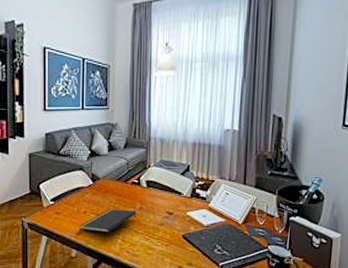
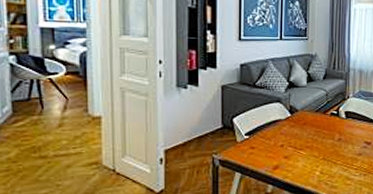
notepad: present [80,209,137,233] -> none [276,141,335,166]

